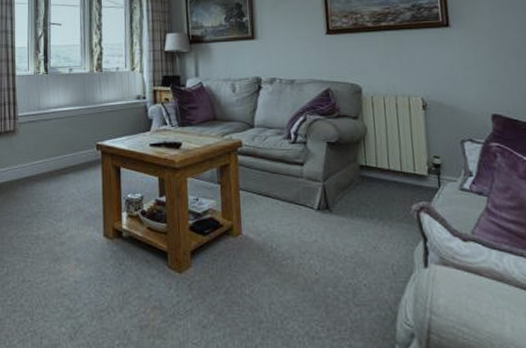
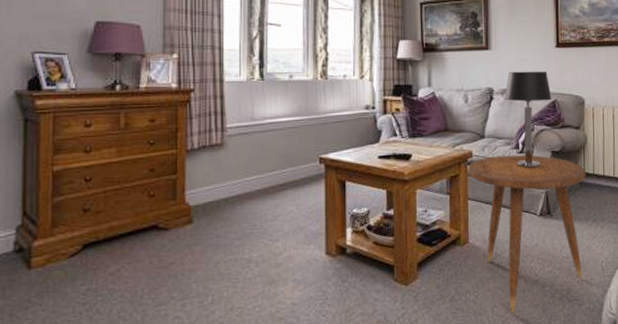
side table: none [239,145,370,314] -> present [469,154,586,314]
table lamp: none [273,58,325,158] -> present [505,71,552,167]

